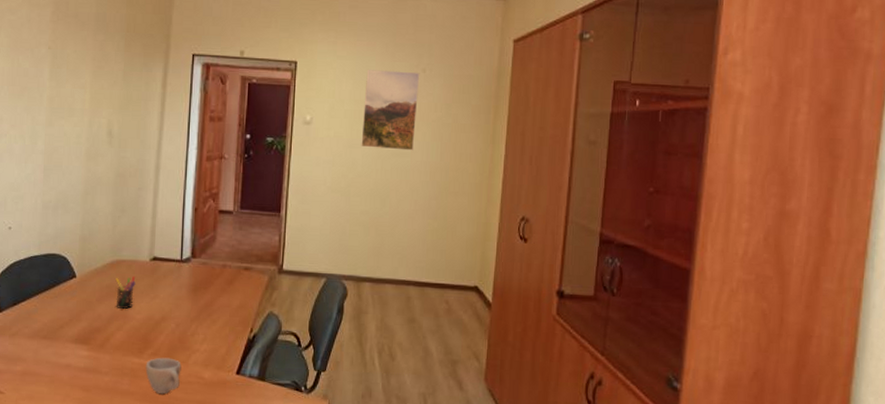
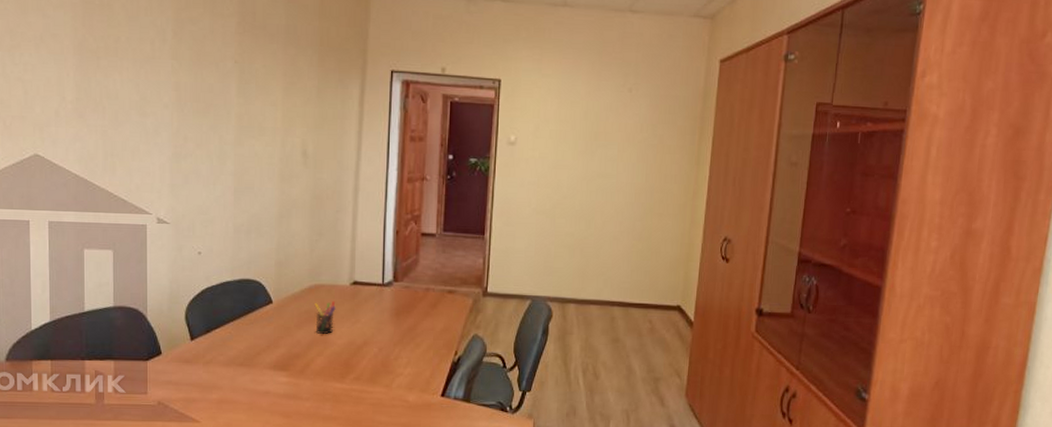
cup: present [145,357,182,395] -> none [348,382,385,419]
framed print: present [361,70,420,151] -> none [566,89,626,172]

